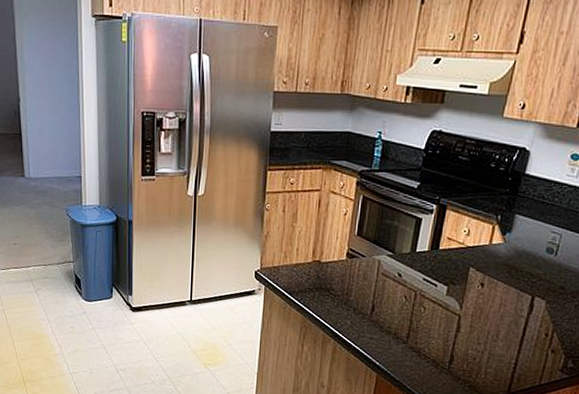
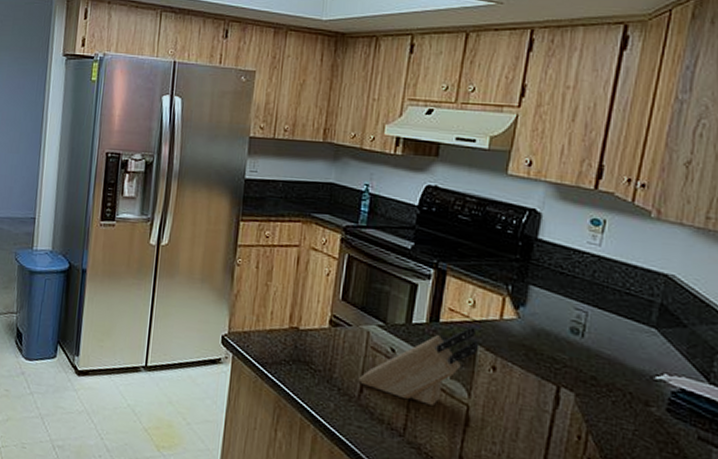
knife block: none [370,250,472,317] -> present [358,325,480,405]

